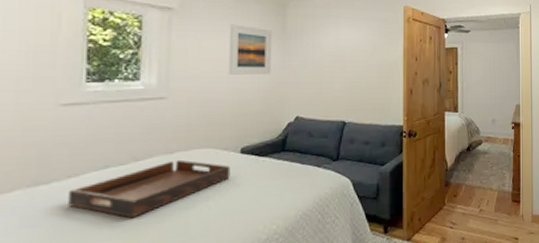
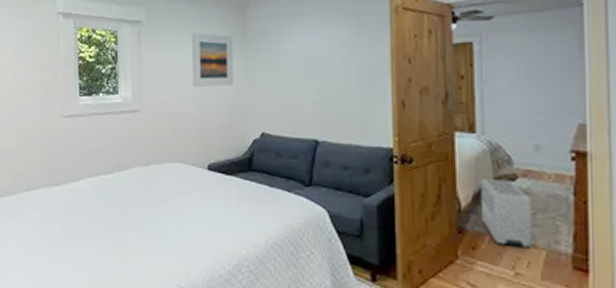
serving tray: present [68,159,231,219] -> none [73,172,199,225]
air purifier: none [461,144,490,192] -> present [481,179,532,249]

